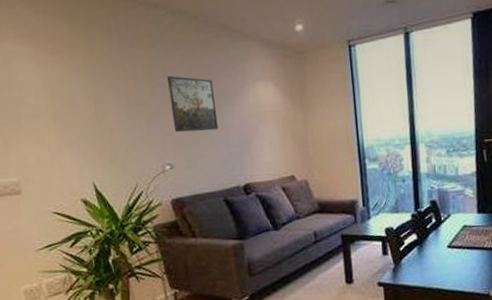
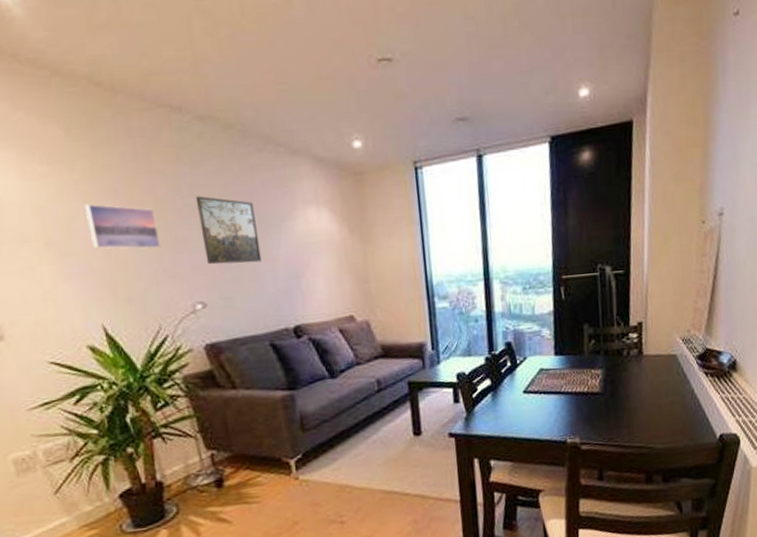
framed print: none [83,84,140,121] -> present [85,203,162,249]

